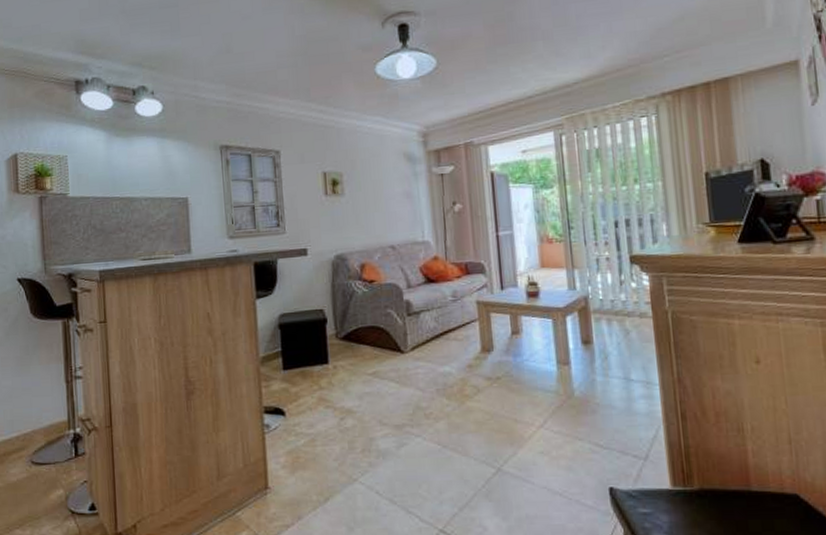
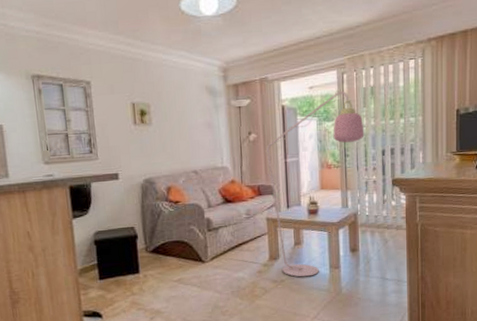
floor lamp: none [427,153,592,375] -> present [224,90,365,277]

